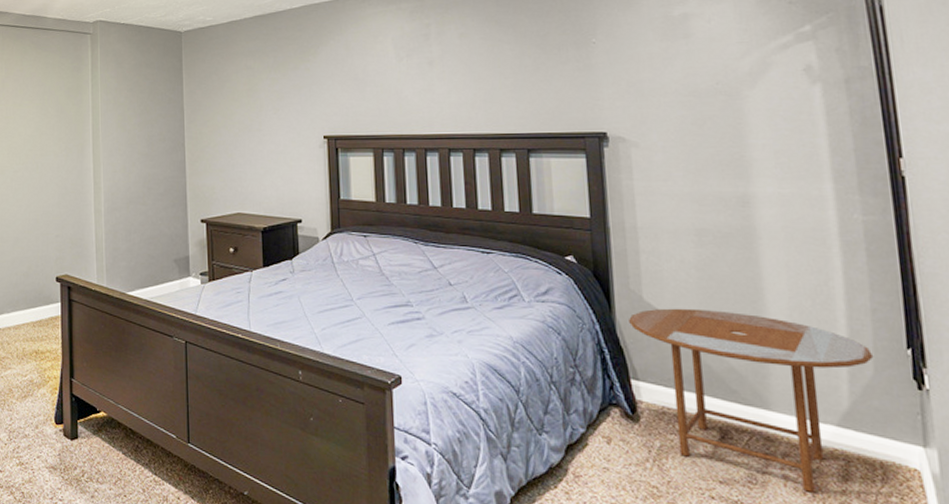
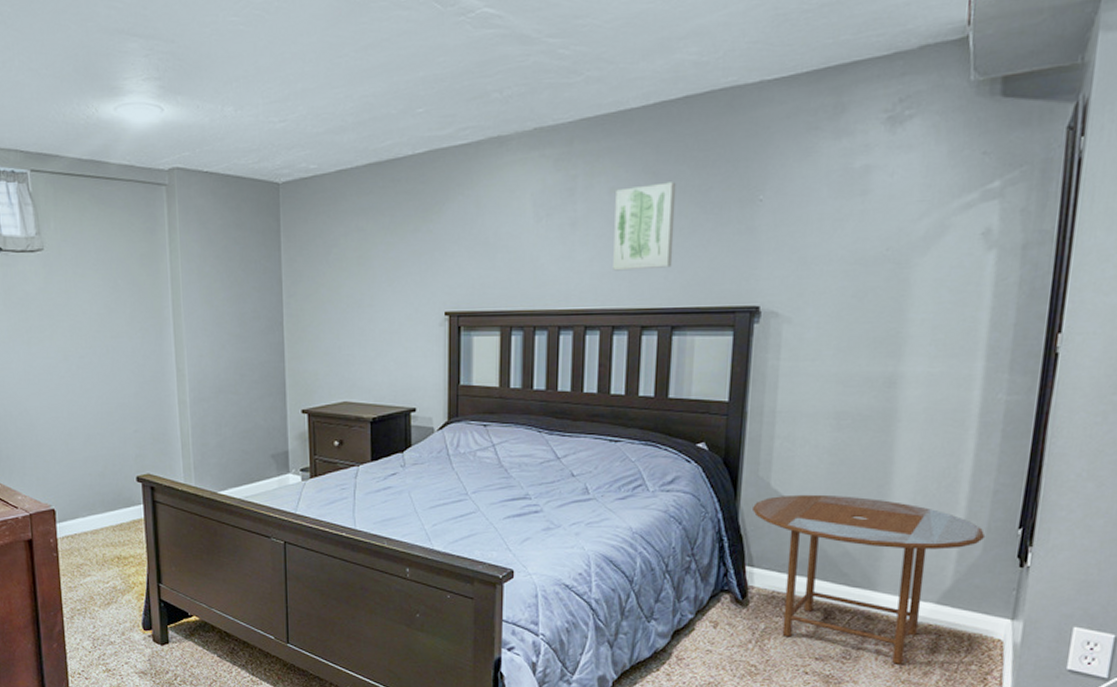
wall art: none [465,28,522,102] -> present [613,182,676,271]

